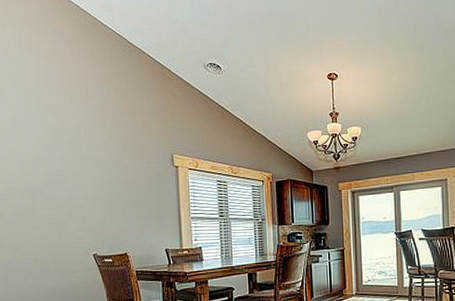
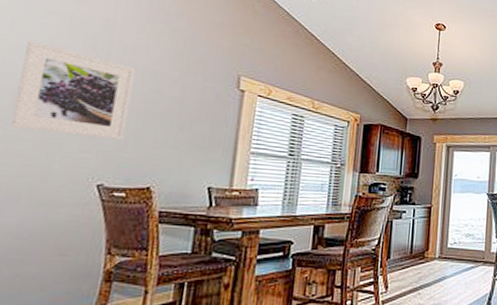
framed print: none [30,151,102,219] -> present [10,40,135,141]

